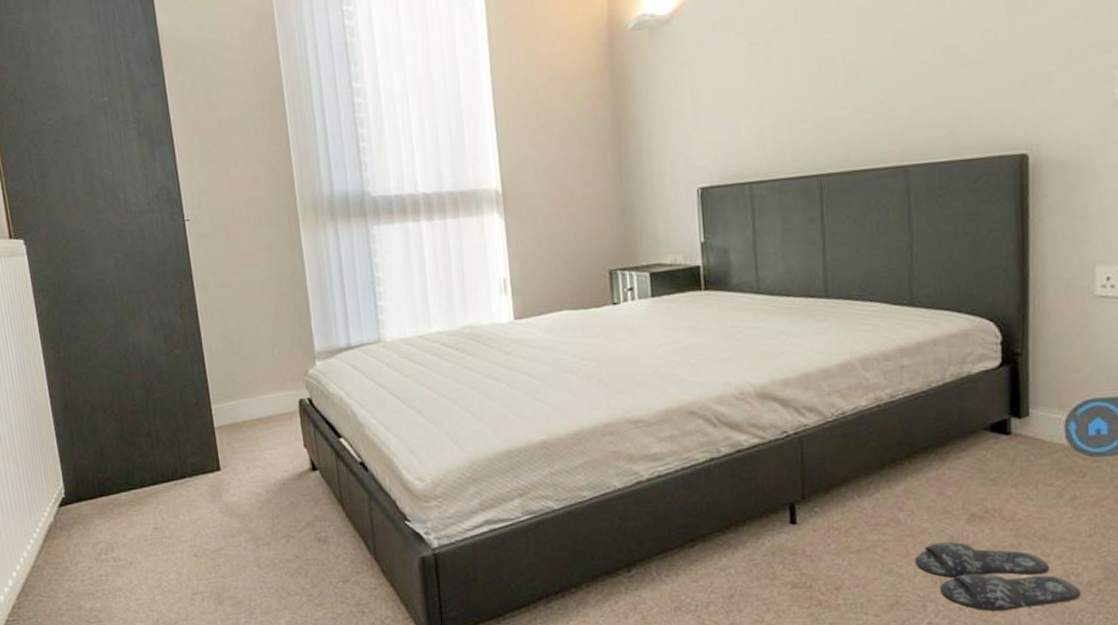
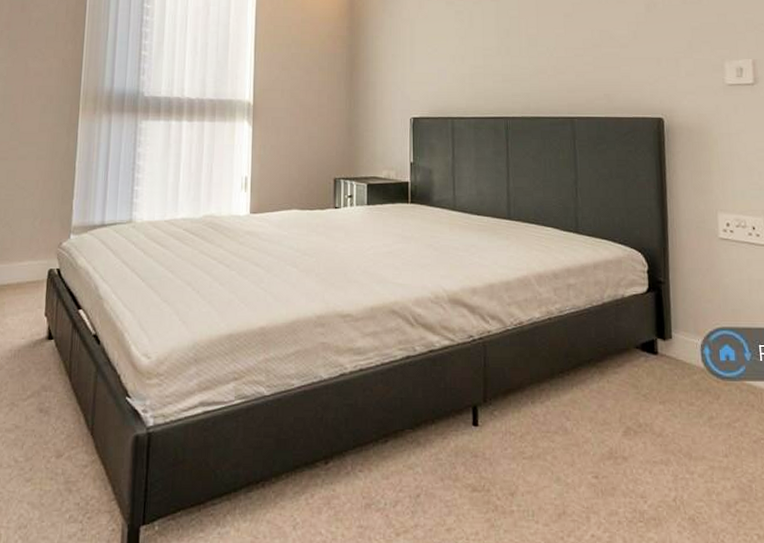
slippers: present [914,542,1081,611] -> none [579,454,722,527]

